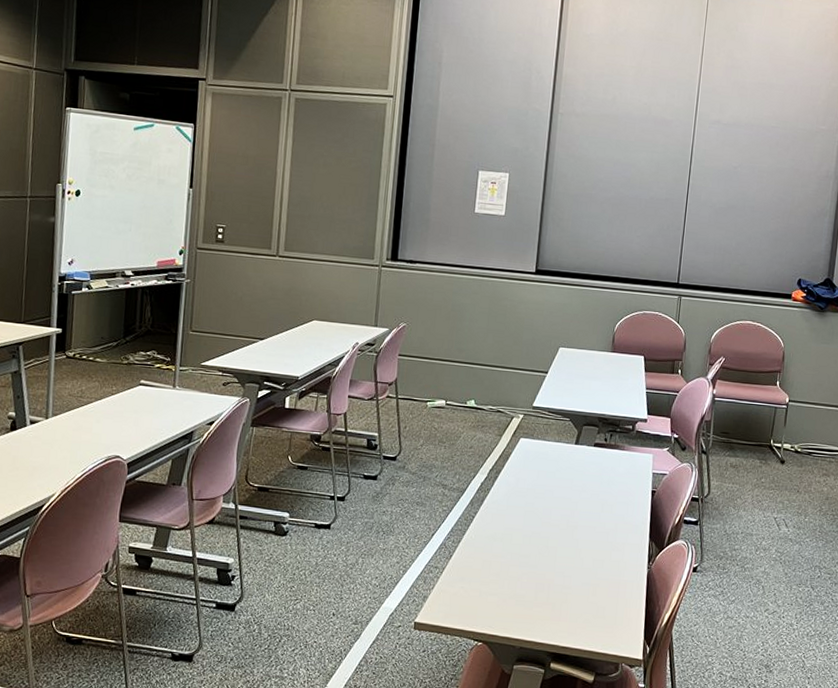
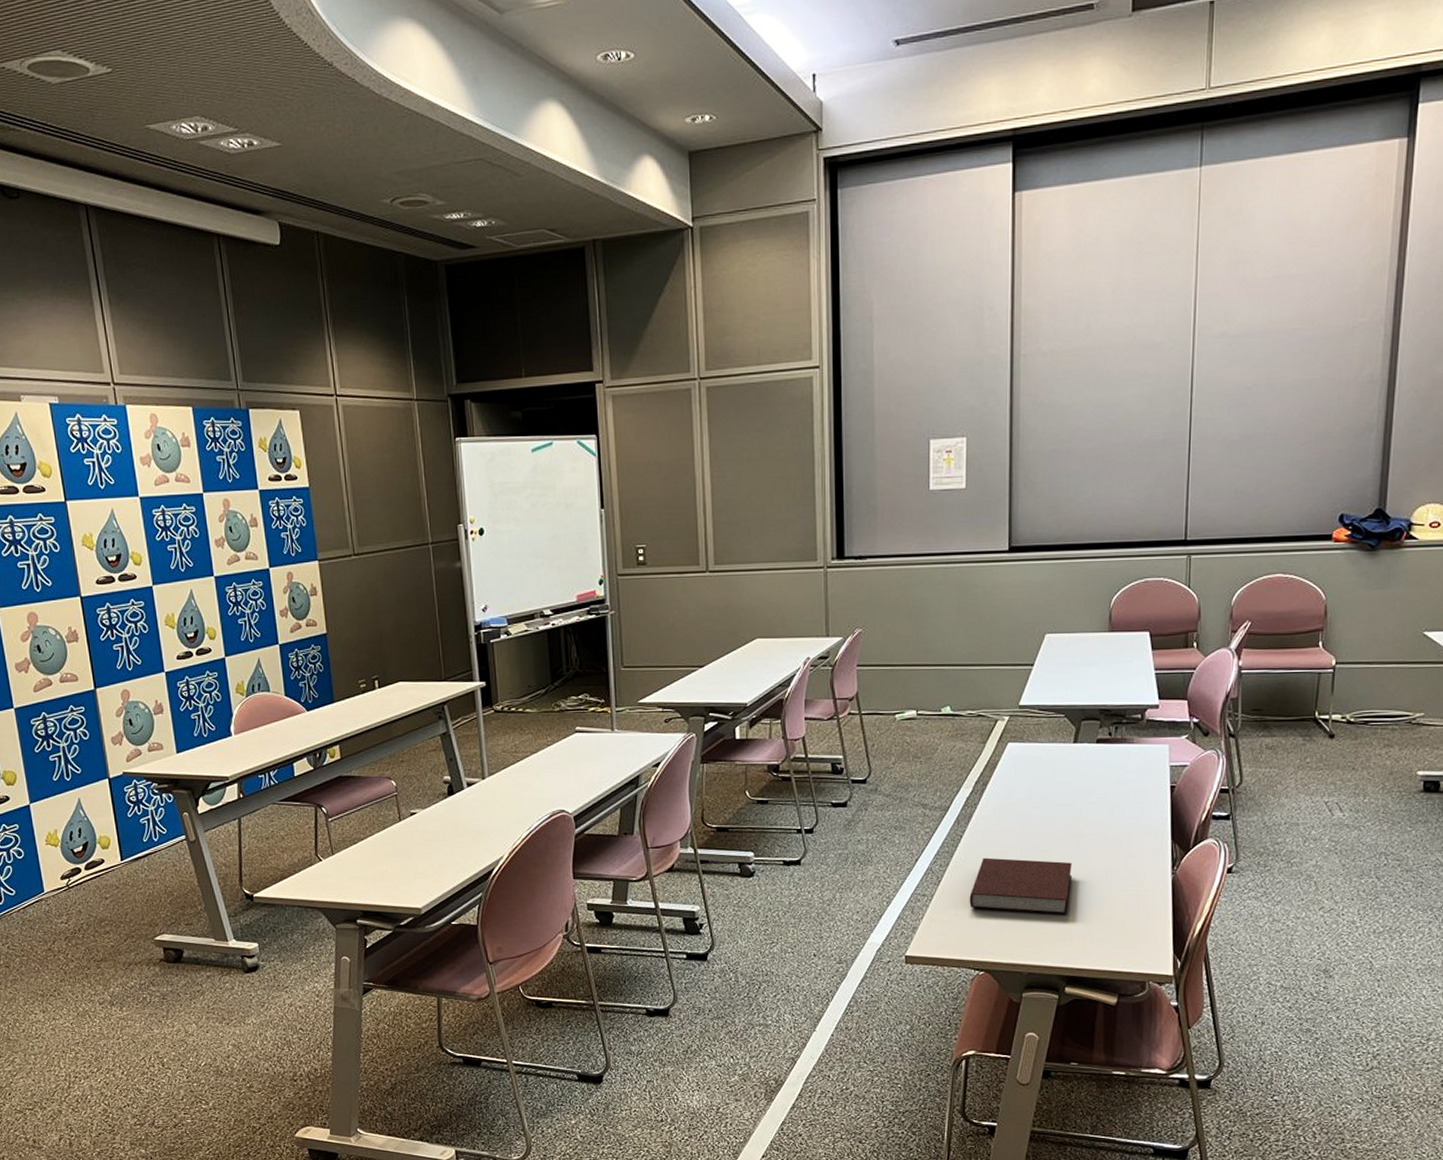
notebook: none [475,538,565,596] -> present [969,857,1072,914]

